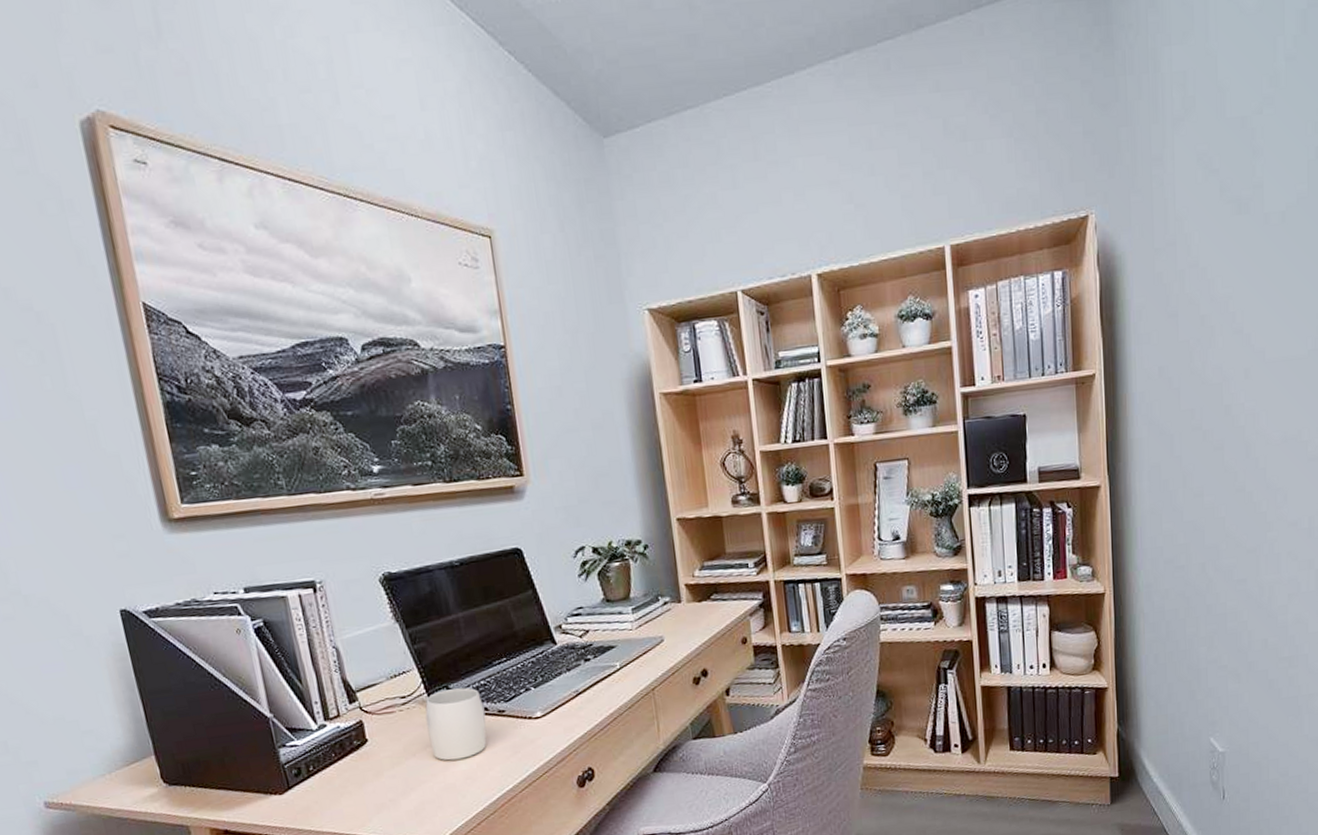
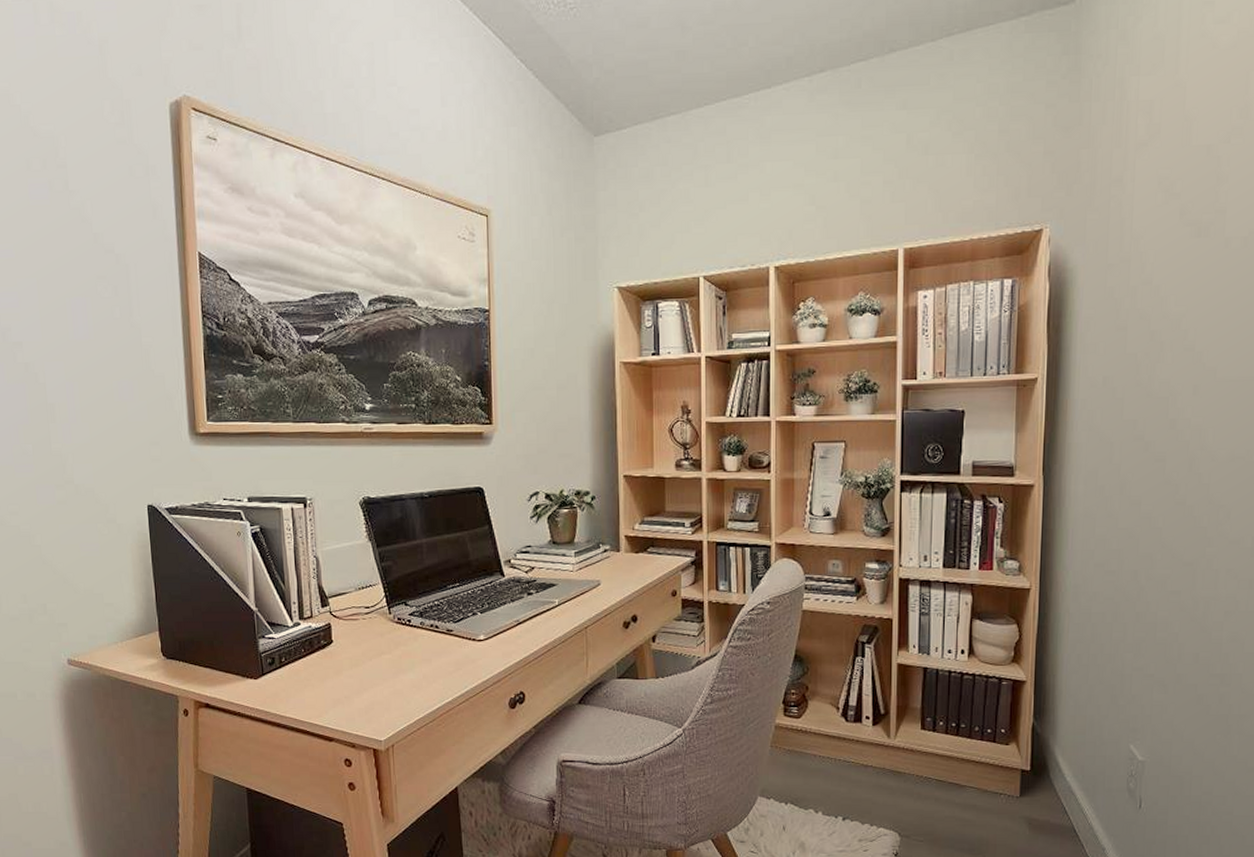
mug: present [425,687,487,761] -> none [383,605,436,669]

